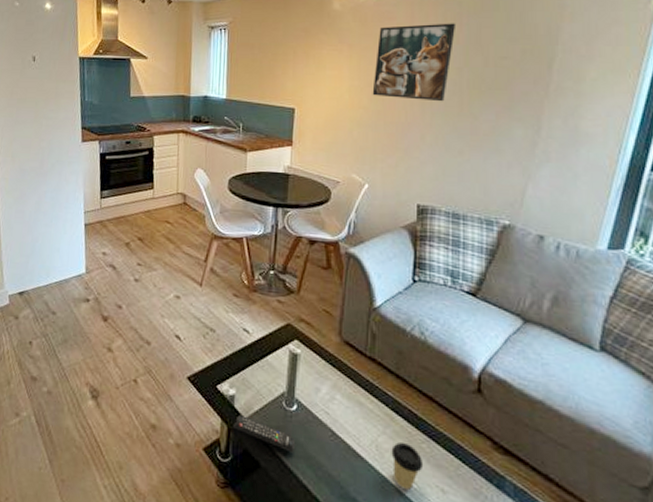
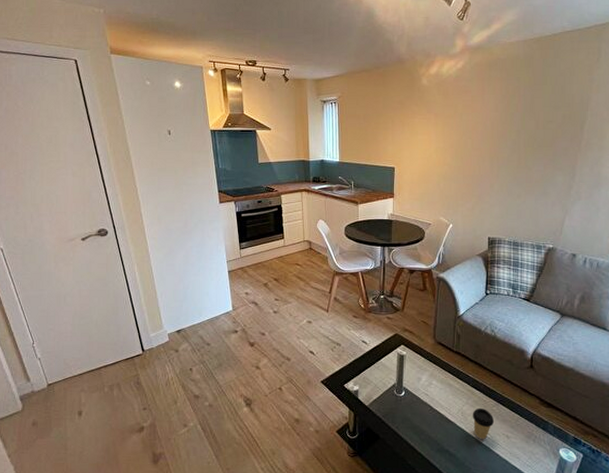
remote control: present [233,415,296,453] -> none [358,404,405,426]
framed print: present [372,23,457,102] -> none [454,95,516,158]

